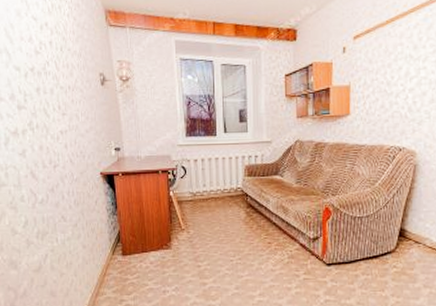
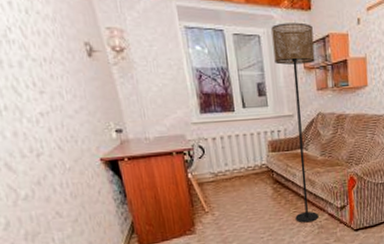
floor lamp: none [257,52,297,251] -> present [271,22,319,223]

